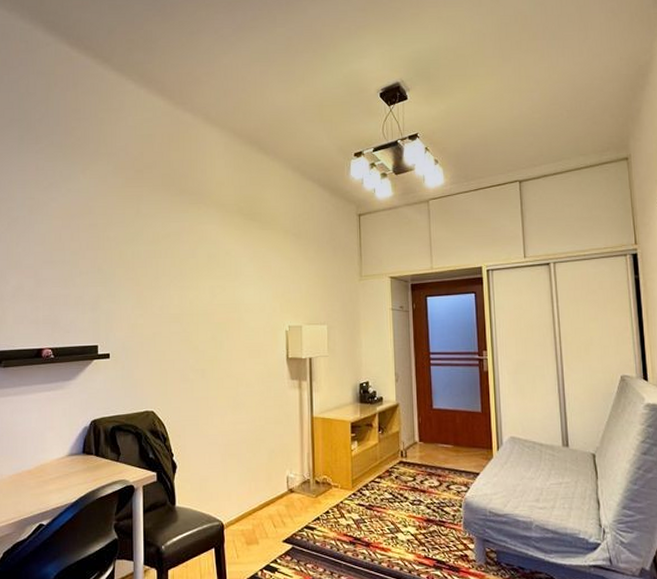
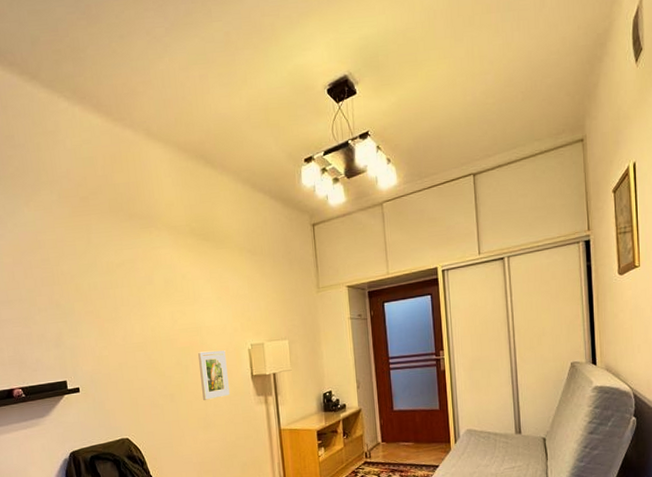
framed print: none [234,329,263,379] -> present [198,350,230,400]

